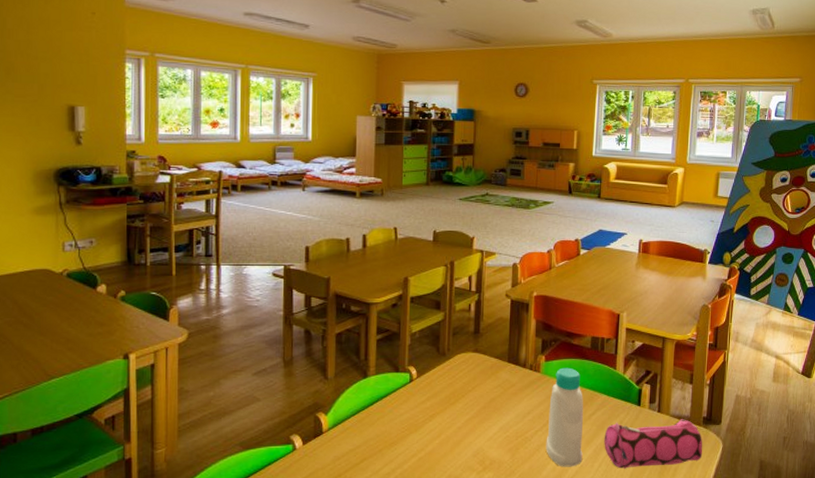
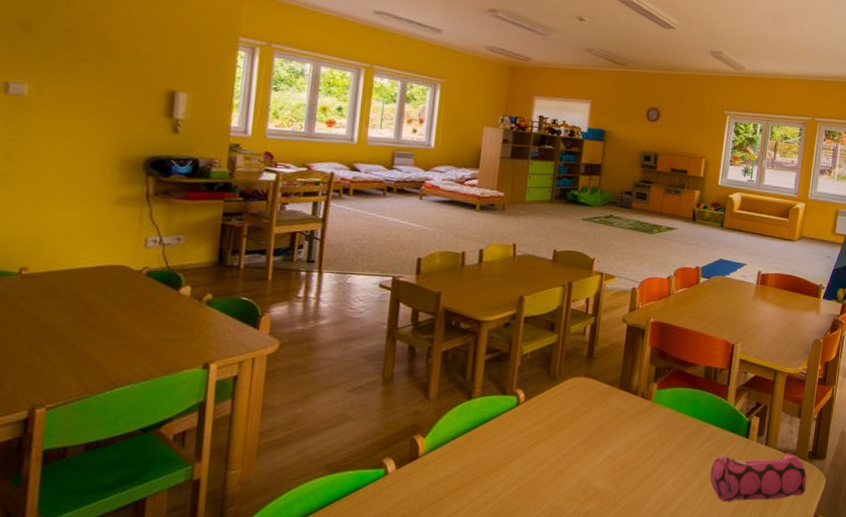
bottle: present [546,367,584,467] -> none [651,396,693,500]

